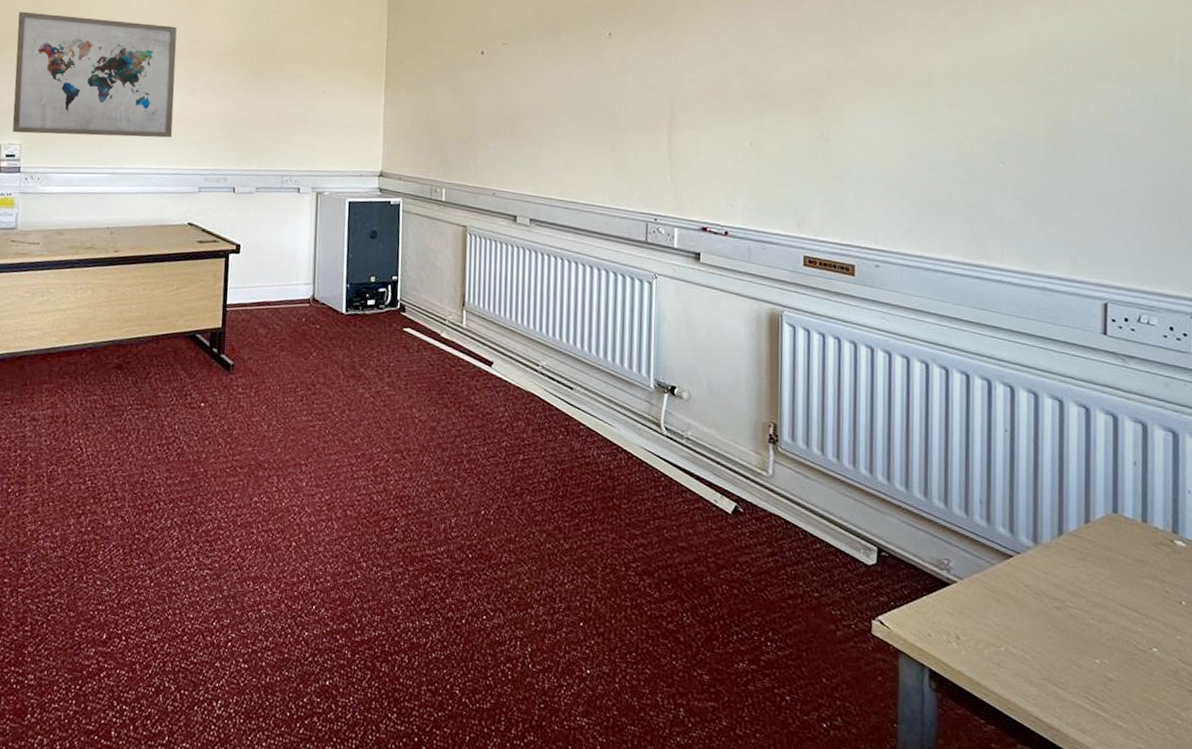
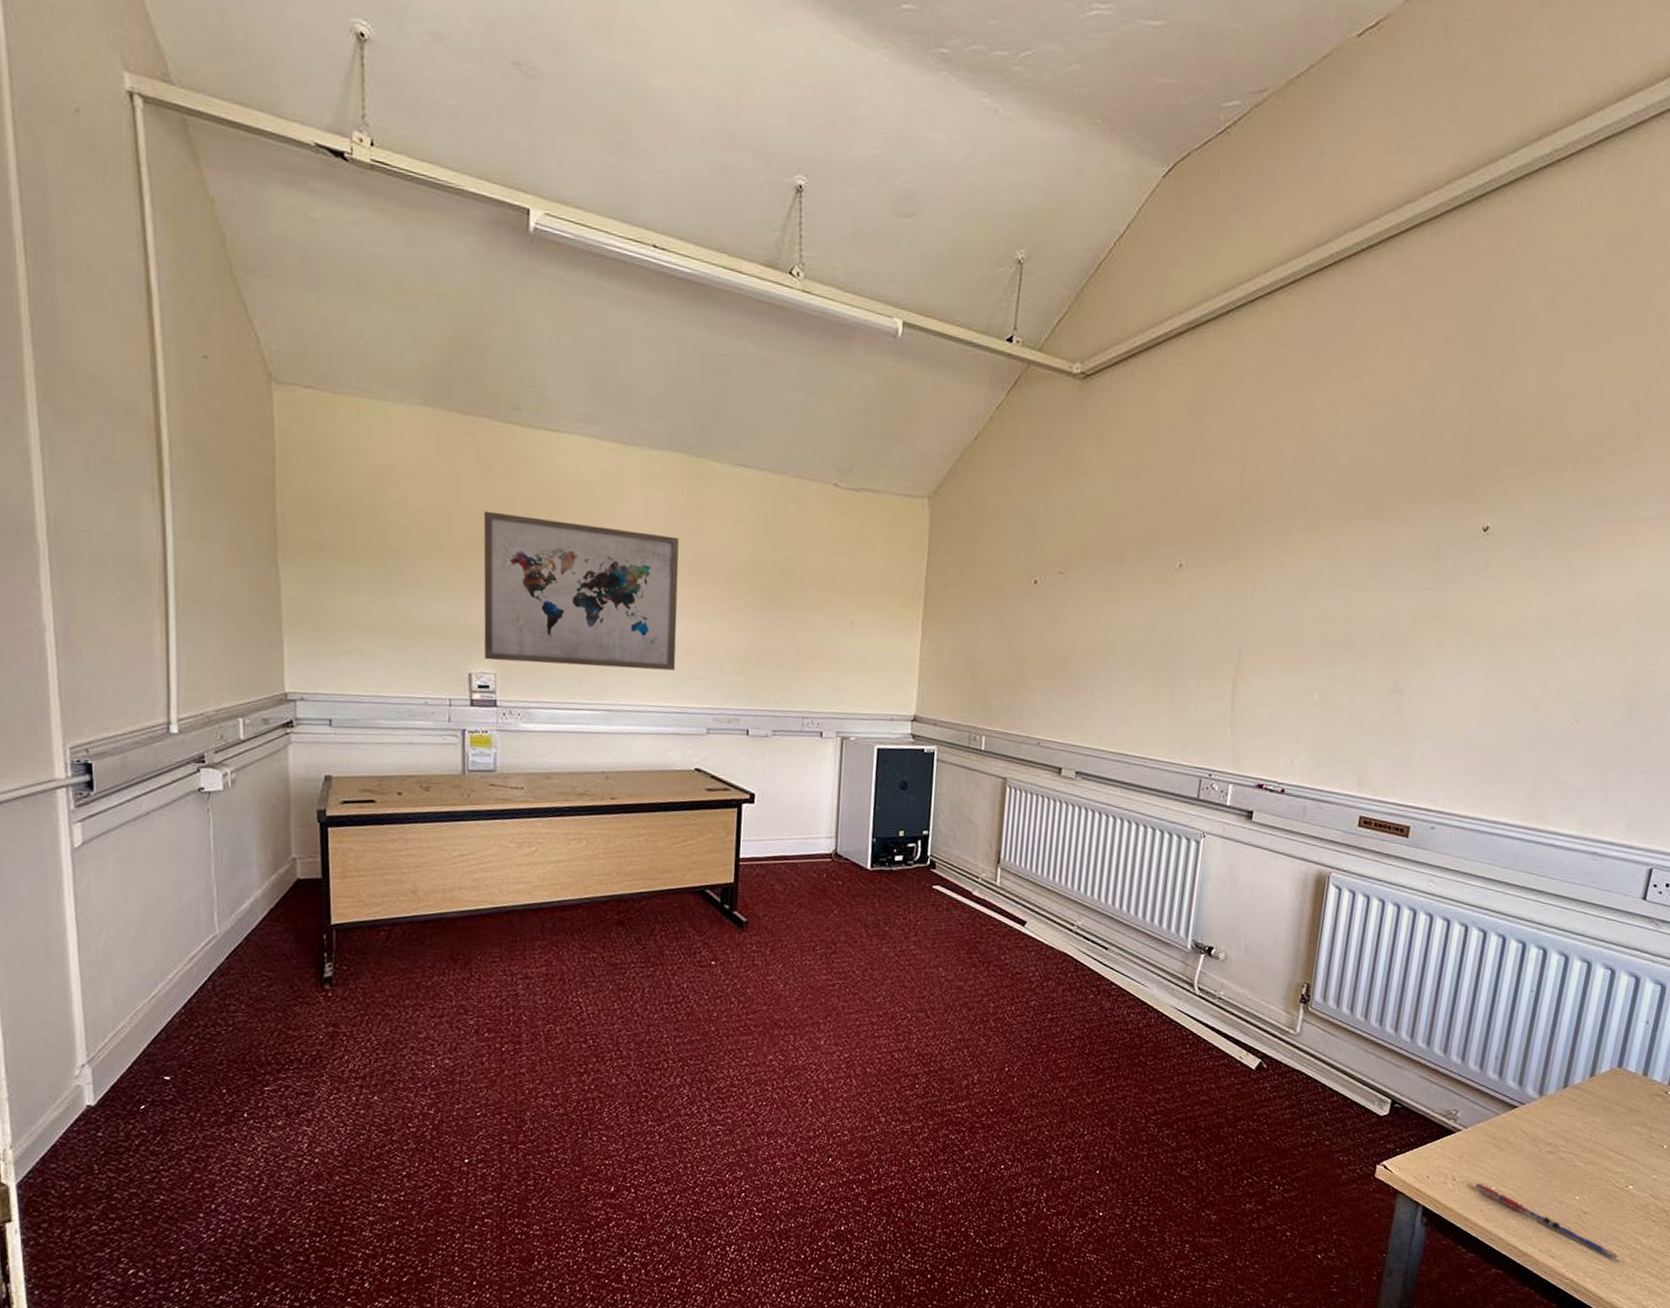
pen: none [982,642,1156,737] -> present [1475,1182,1618,1260]

